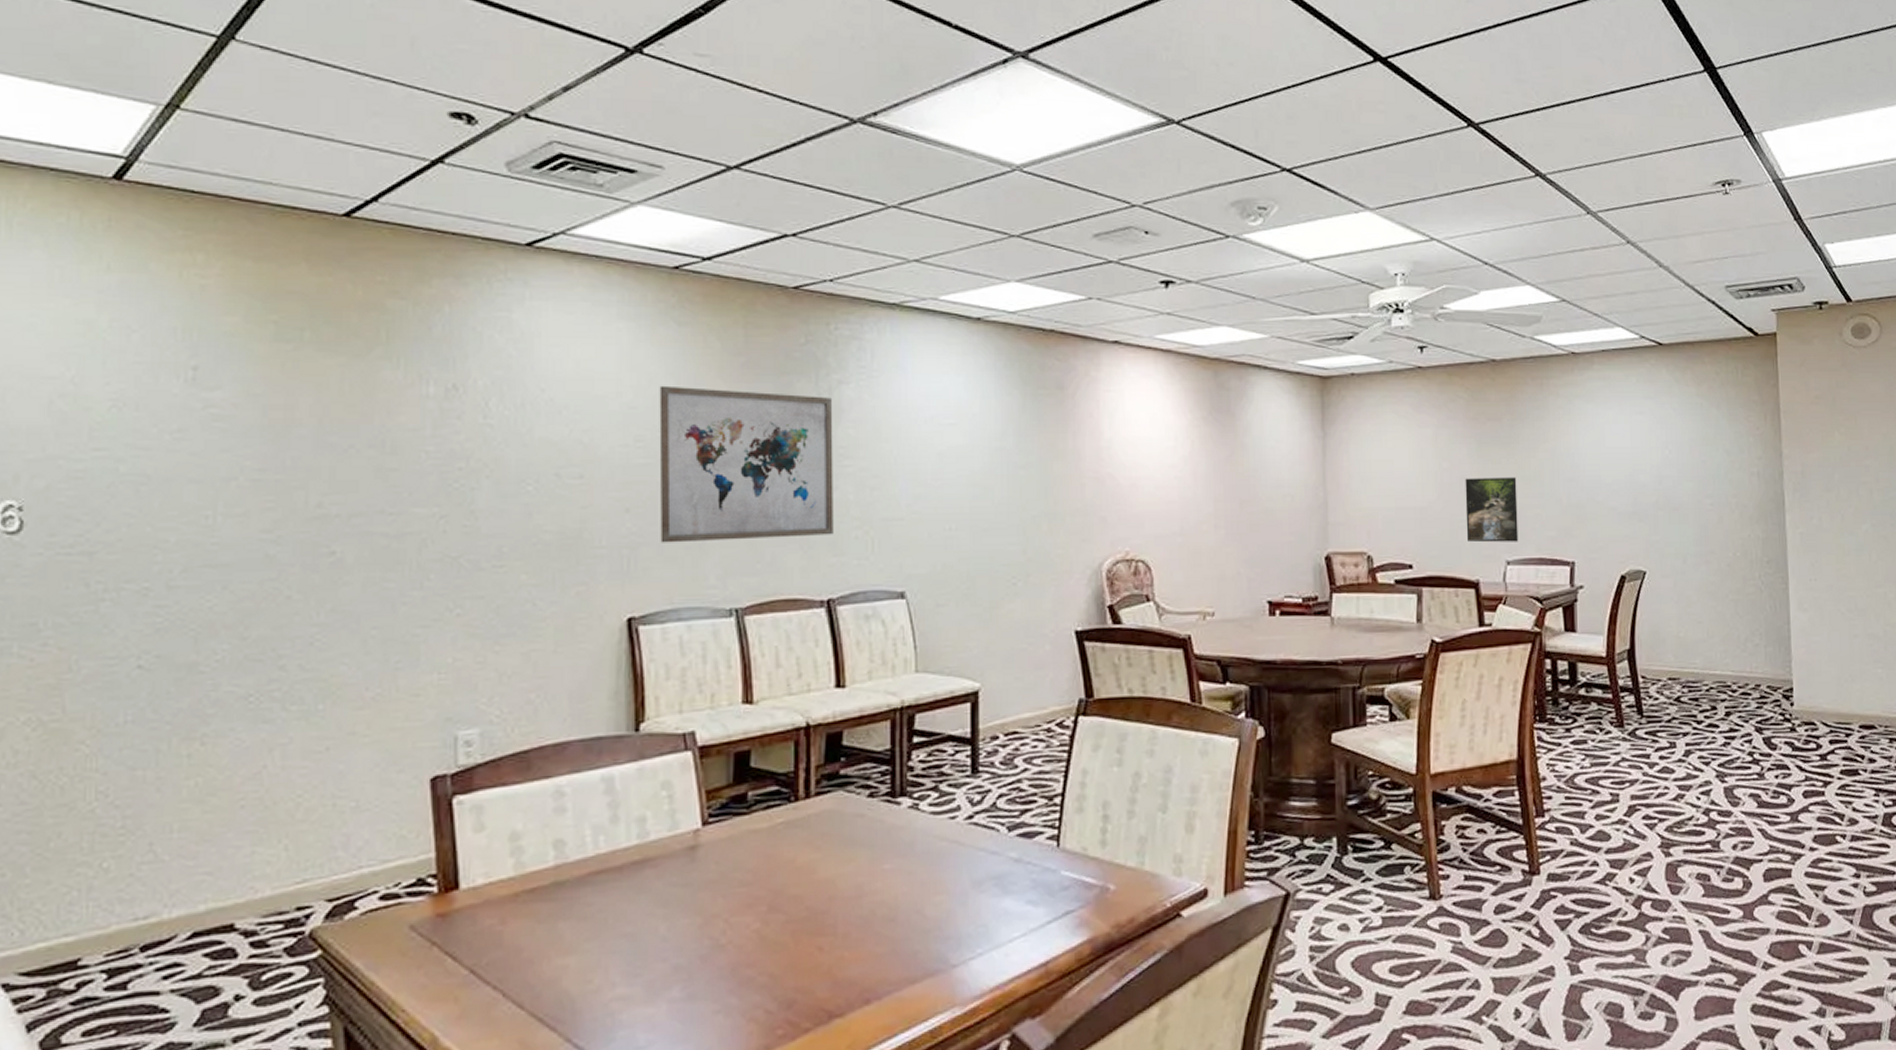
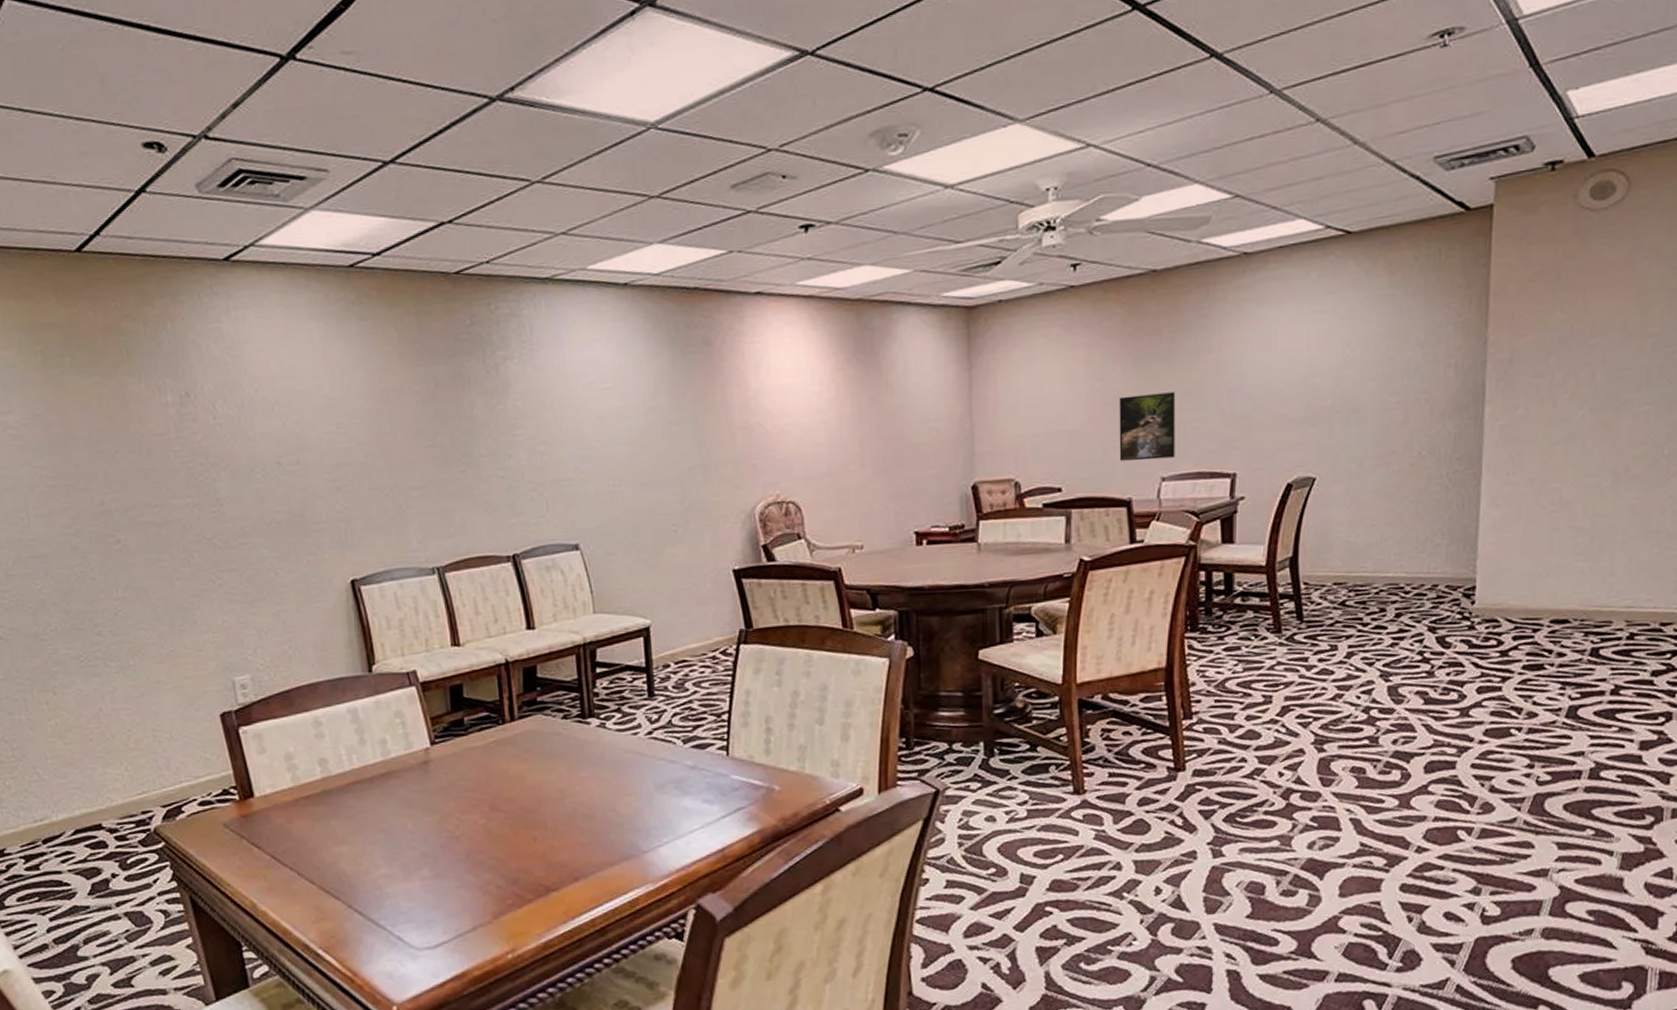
wall art: present [659,385,833,543] -> none [351,373,512,515]

